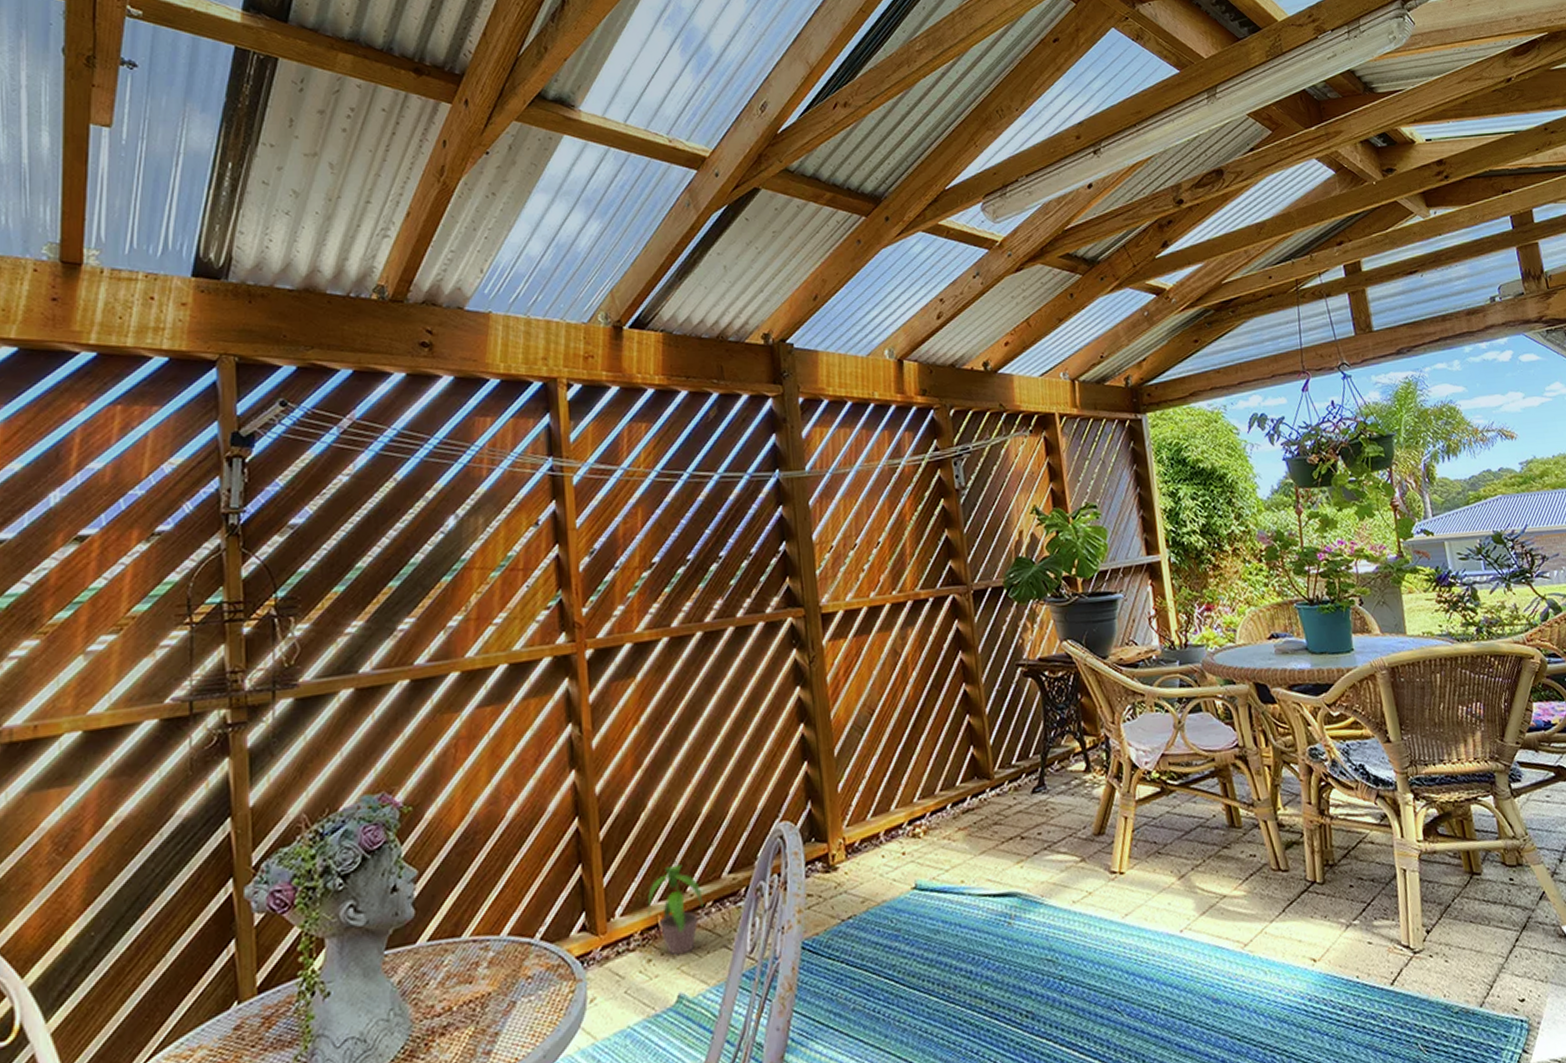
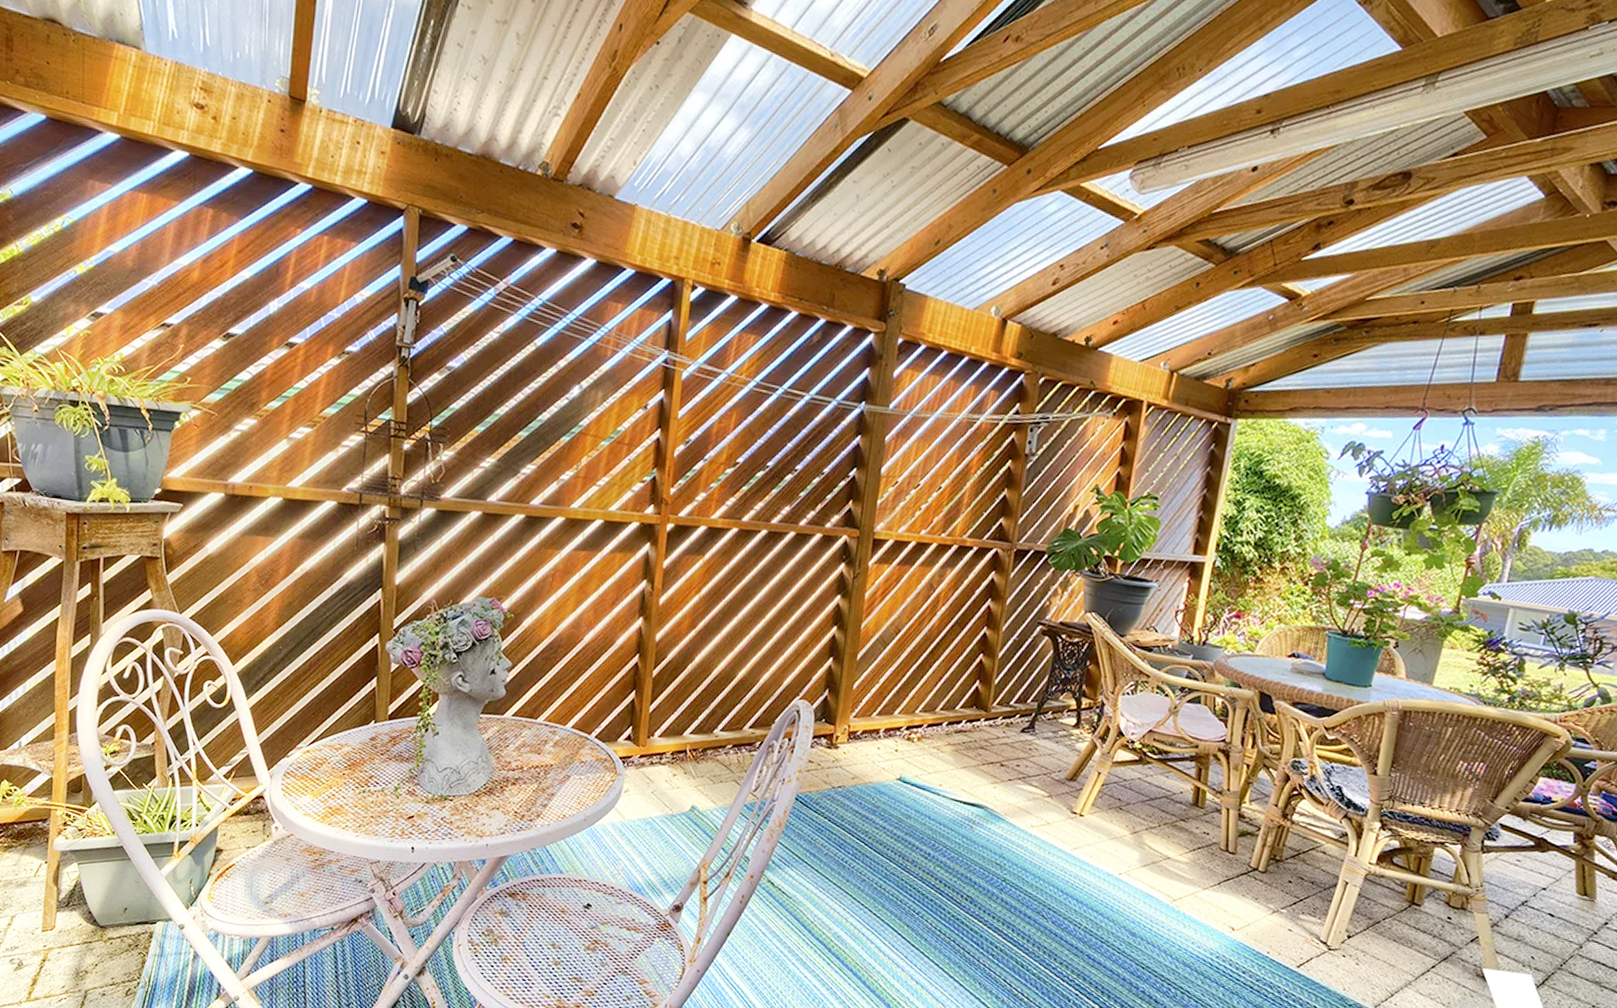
potted plant: present [647,863,704,956] -> none [679,710,725,778]

